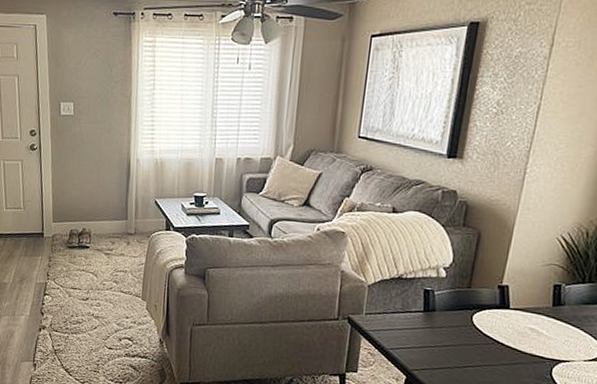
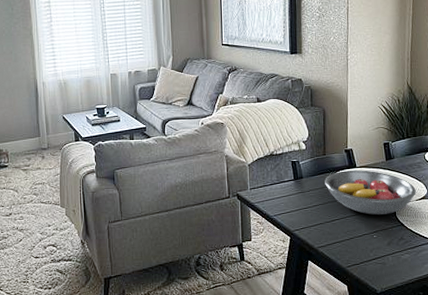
fruit bowl: none [463,310,587,372] -> present [325,170,416,215]

